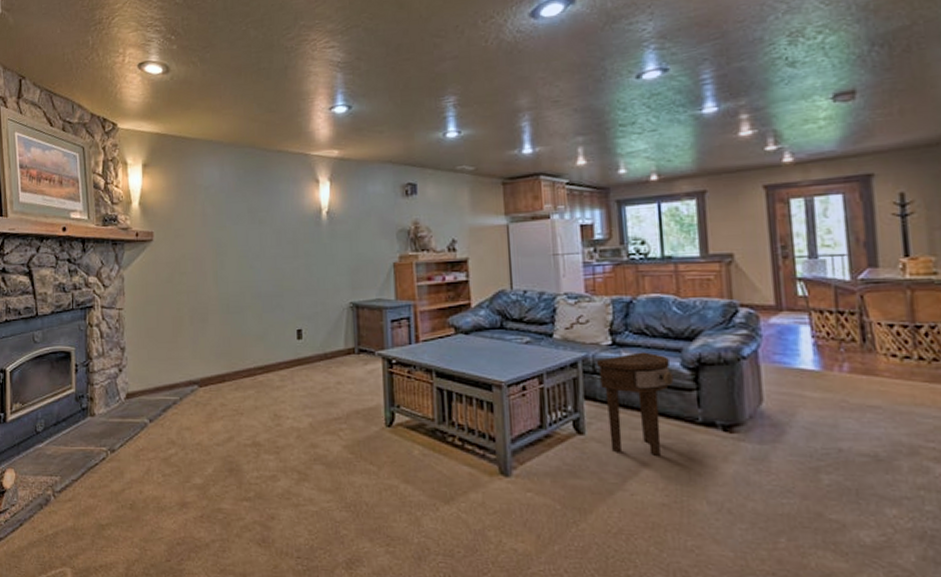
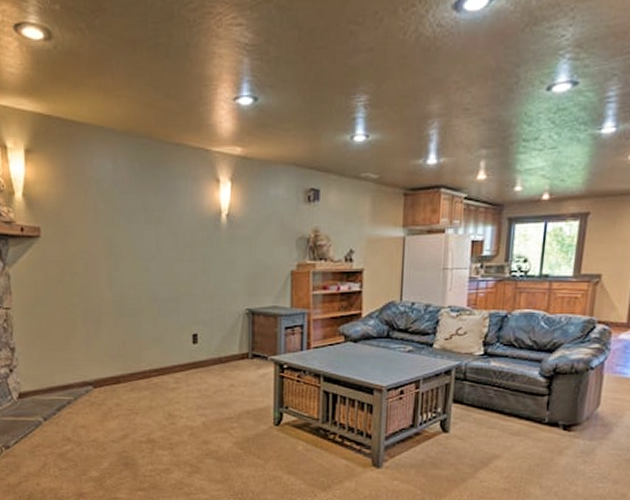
side table: present [597,352,674,456] -> none [468,362,532,450]

